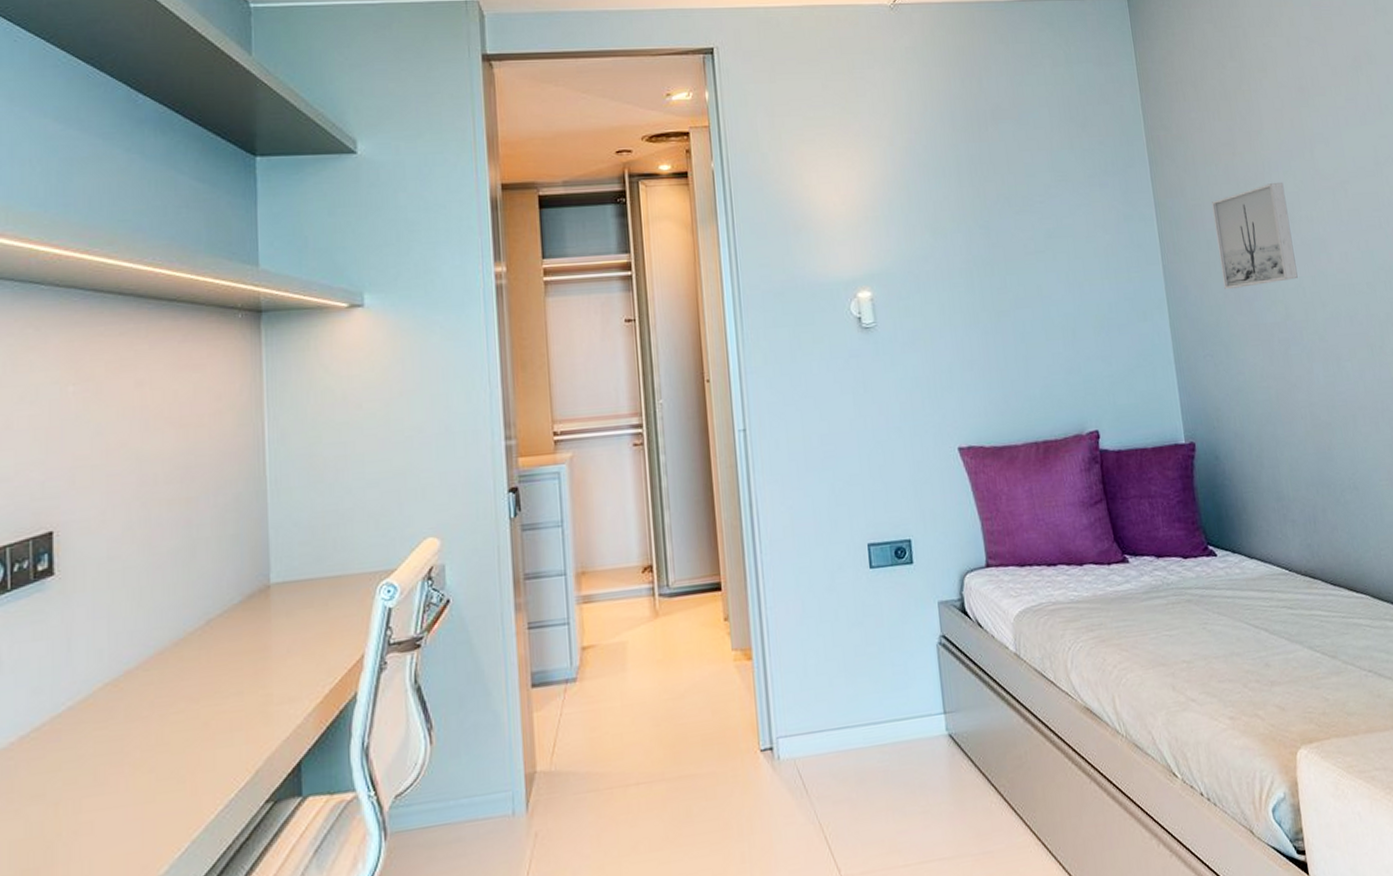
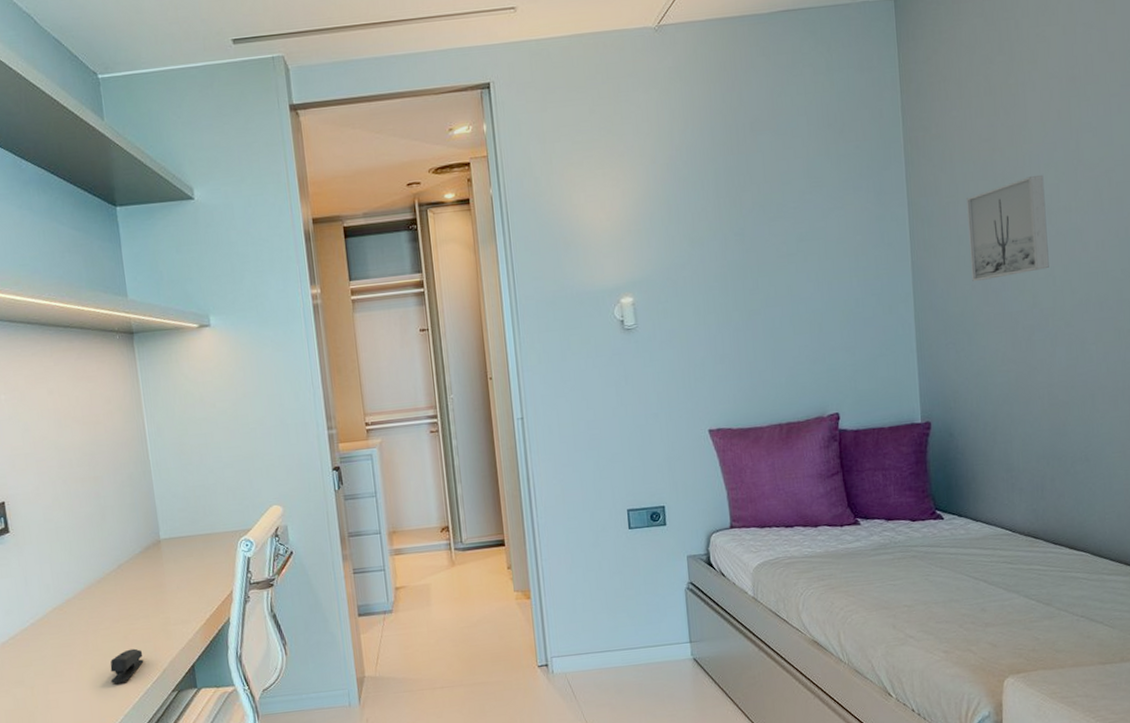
stapler: none [177,740,229,794] -> present [110,648,144,684]

